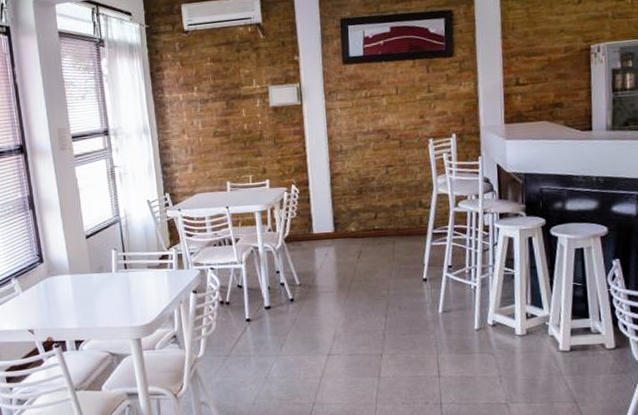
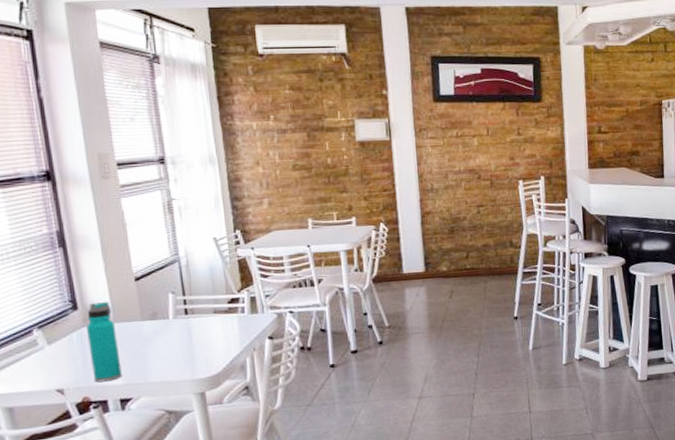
water bottle: none [50,255,76,325] -> present [87,301,122,383]

